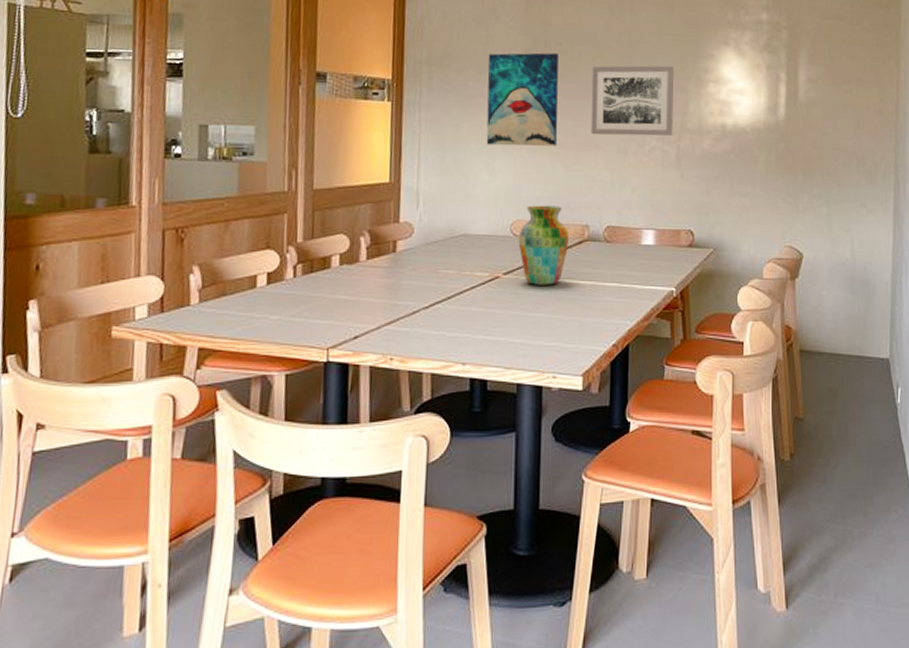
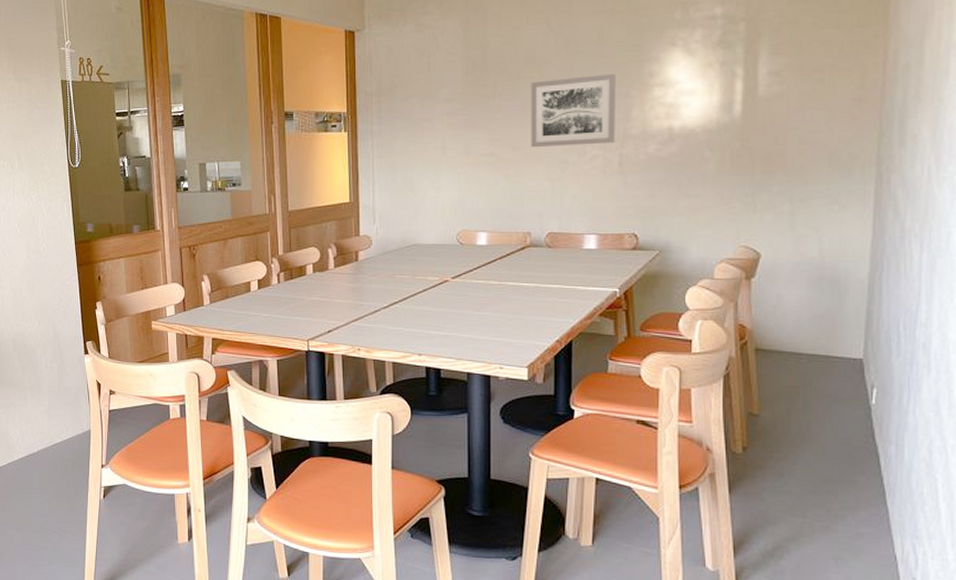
wall art: present [486,52,558,146] -> none [430,73,498,164]
vase: present [518,205,568,285] -> none [464,216,511,287]

